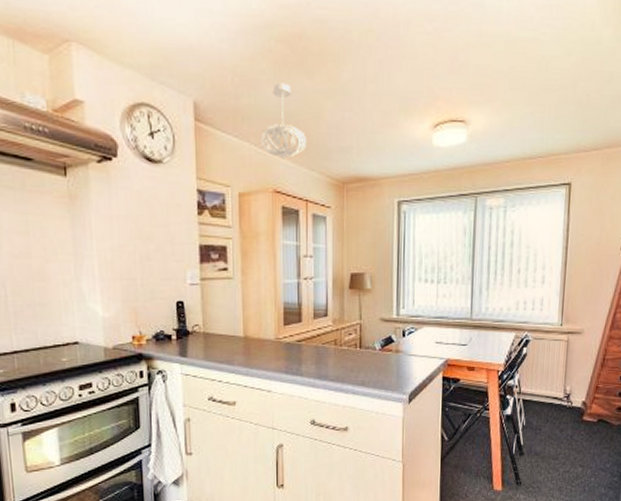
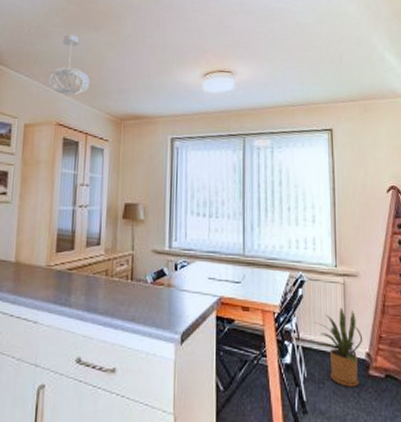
house plant: none [537,363,581,431] -> present [315,307,363,387]

